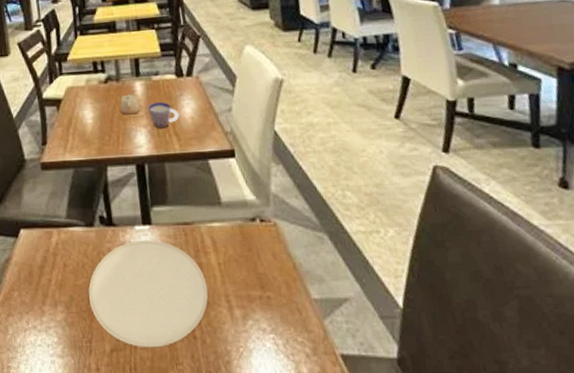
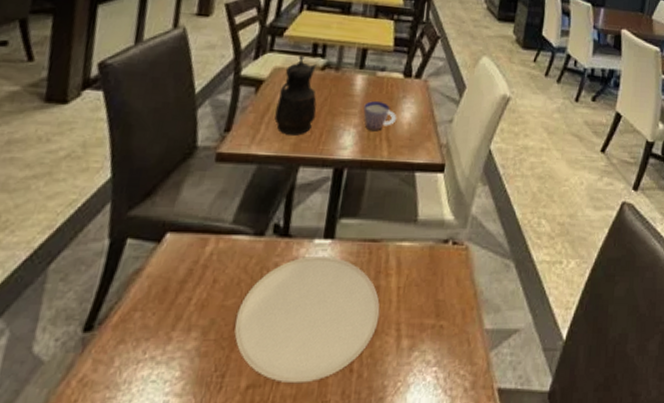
coffeepot: none [76,73,110,142] -> present [274,55,317,135]
sugar bowl: present [120,94,140,115] -> none [331,87,356,111]

